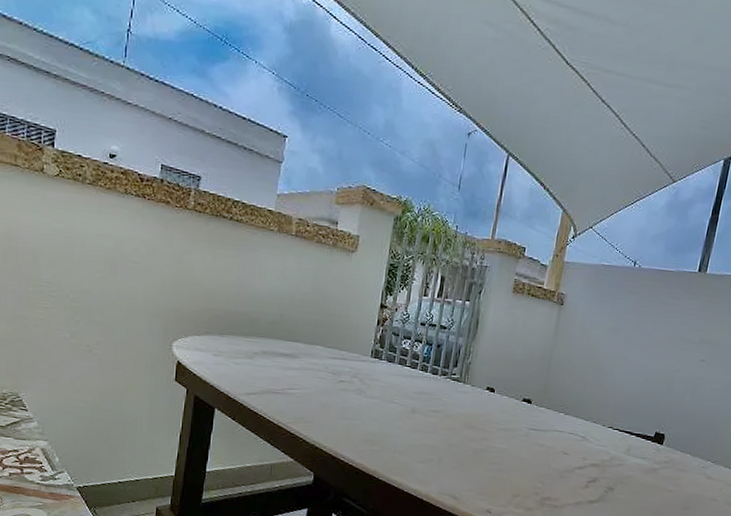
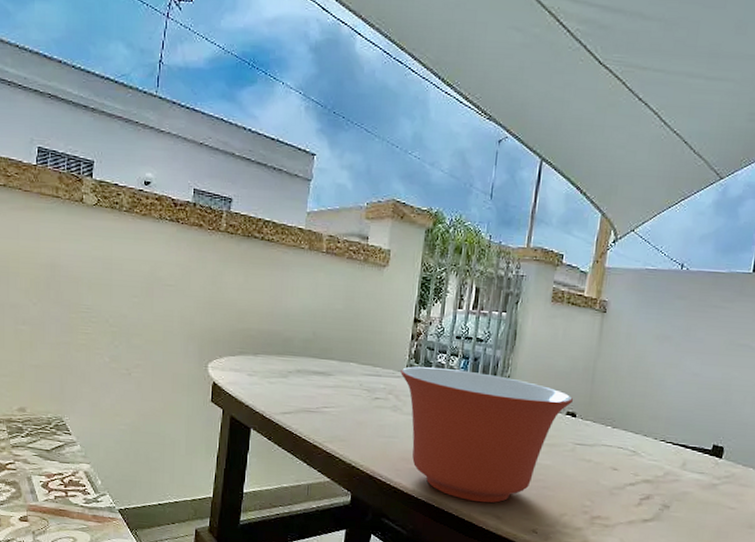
mixing bowl: none [365,351,530,484] -> present [400,366,574,503]

